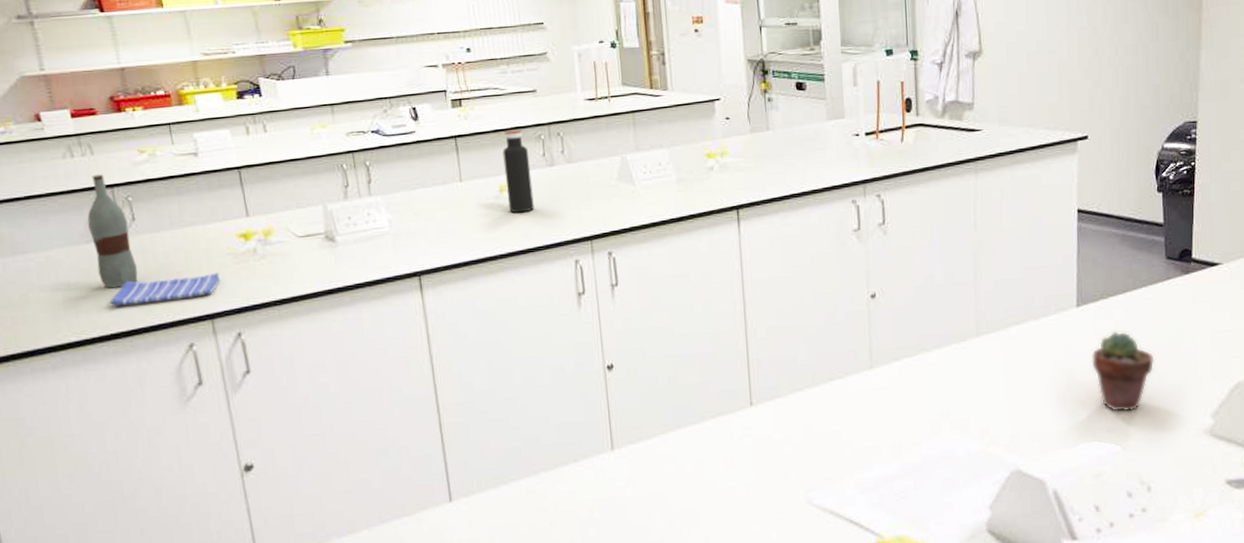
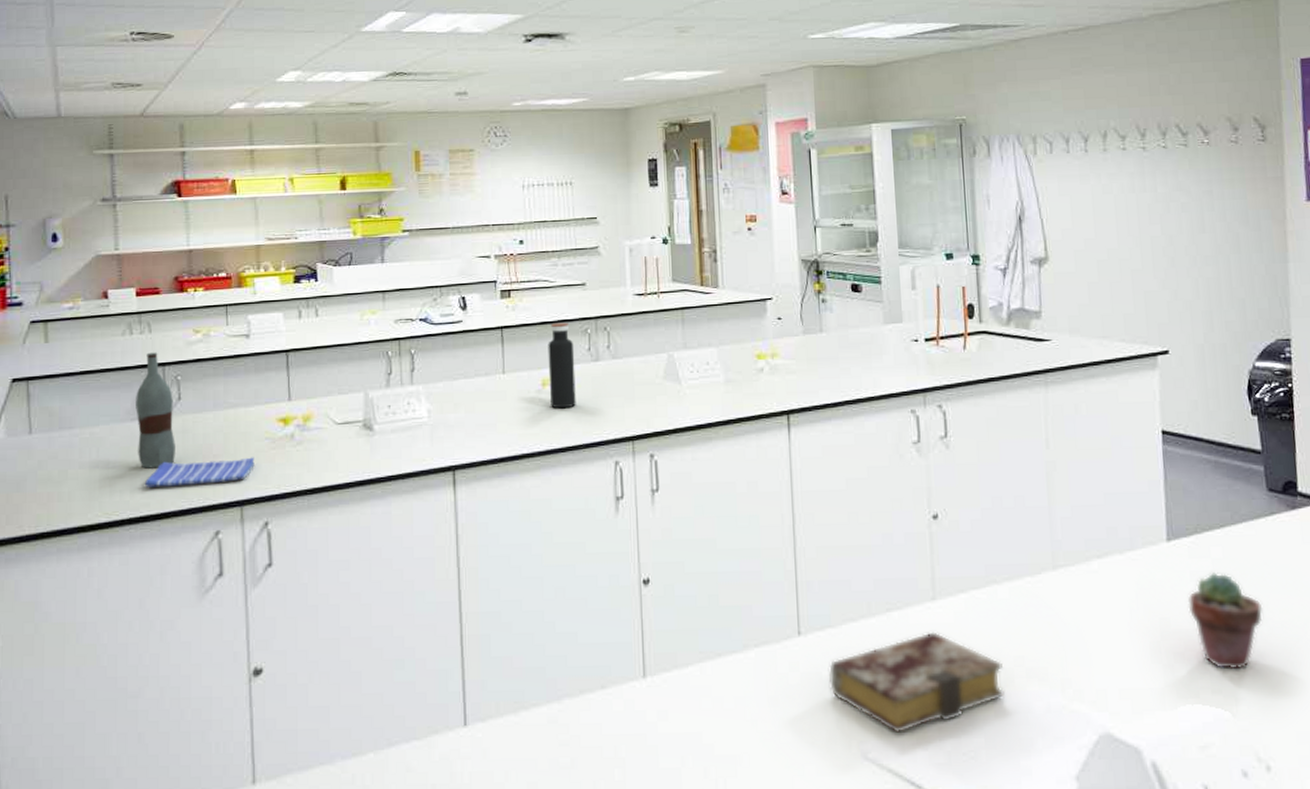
book: none [777,395,931,482] -> present [828,632,1004,733]

